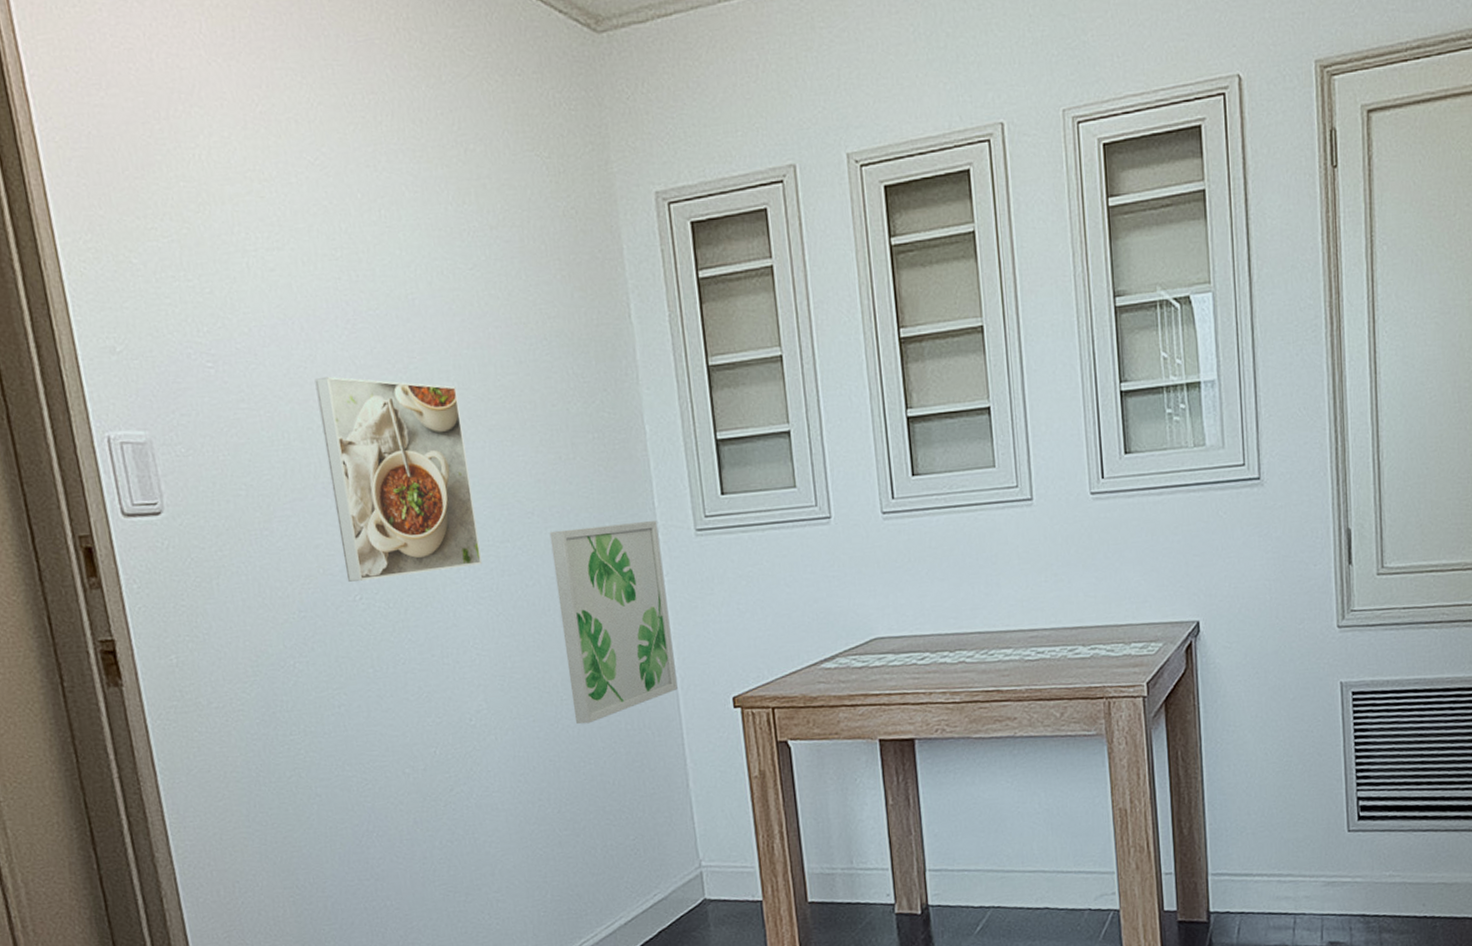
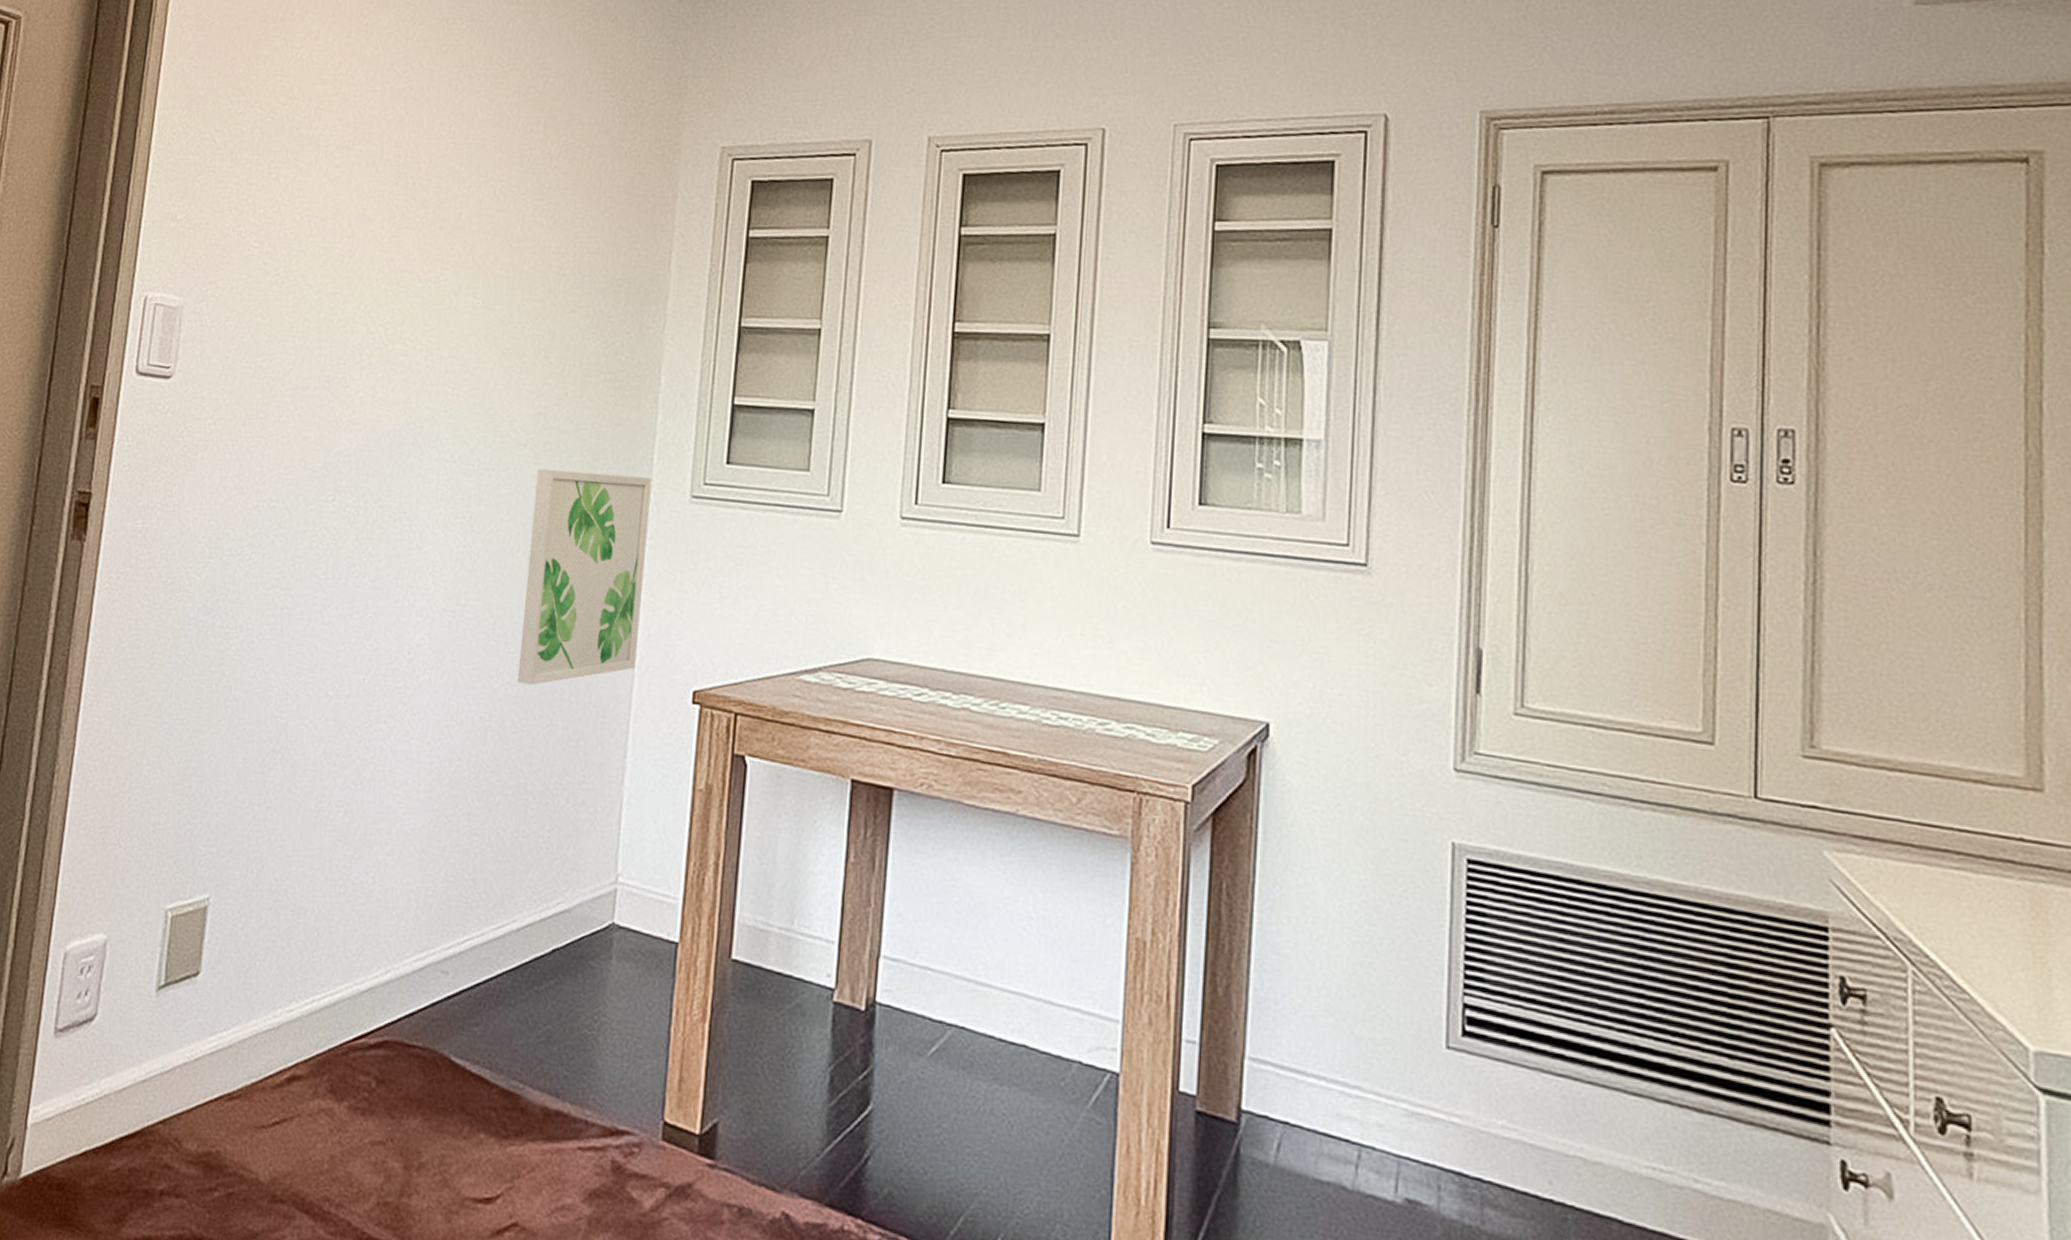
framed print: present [314,376,483,582] -> none [325,273,480,489]

